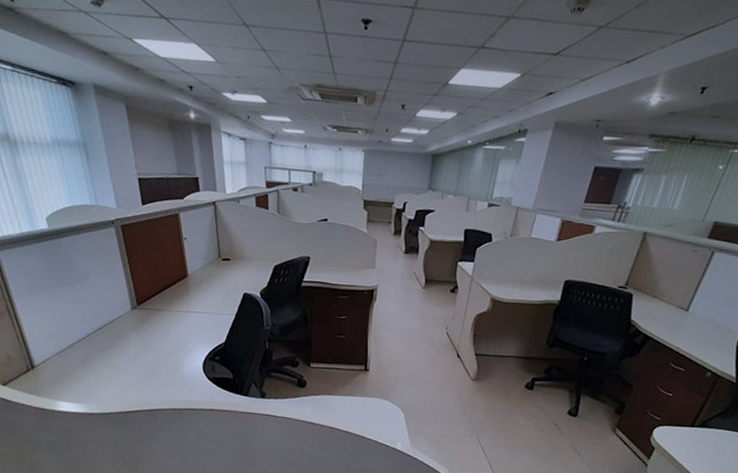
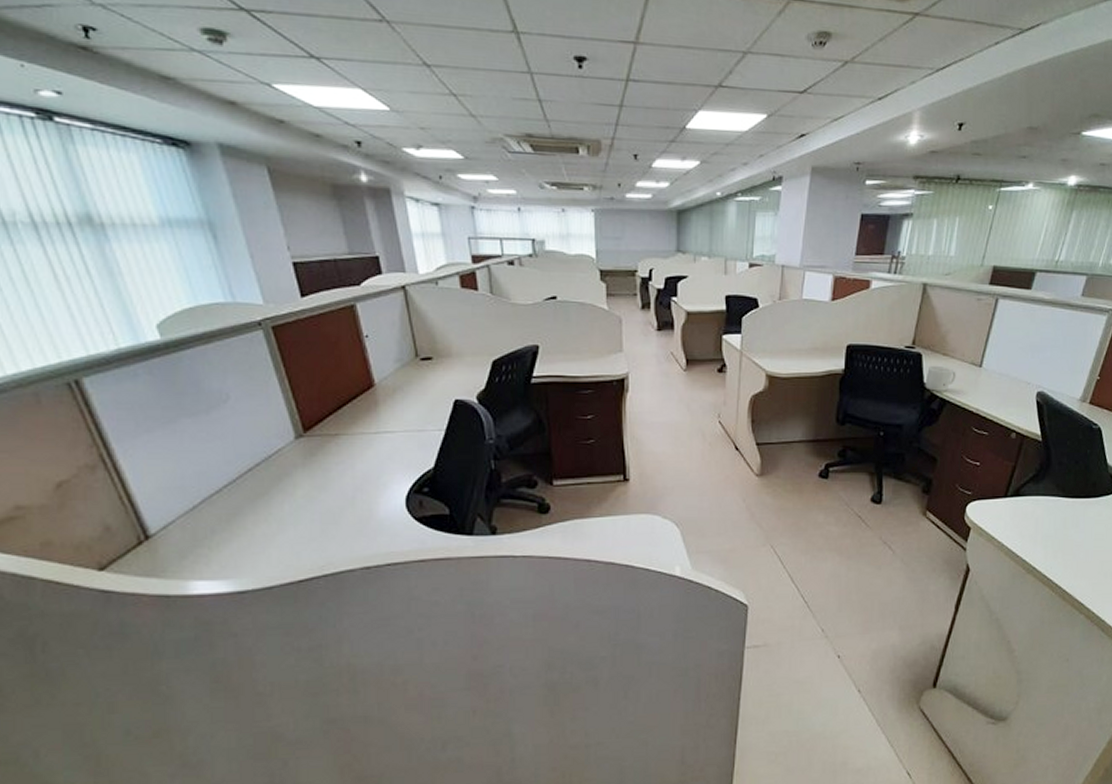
mug: none [631,305,663,329] -> present [925,365,956,391]

